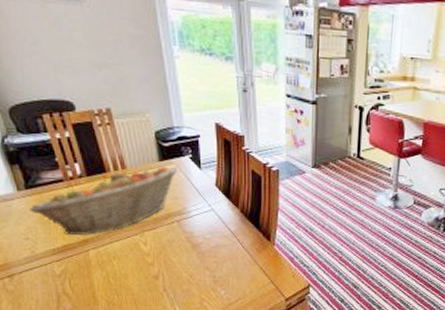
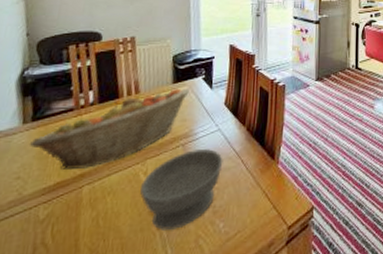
bowl: none [143,226,219,292] -> present [140,149,223,230]

